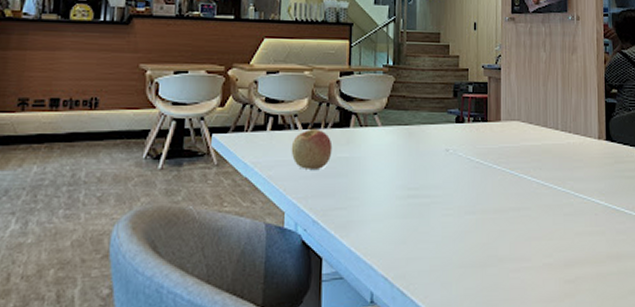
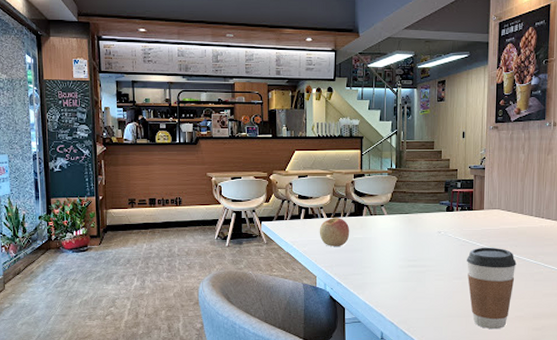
coffee cup: none [482,170,542,284] -> present [467,247,517,330]

